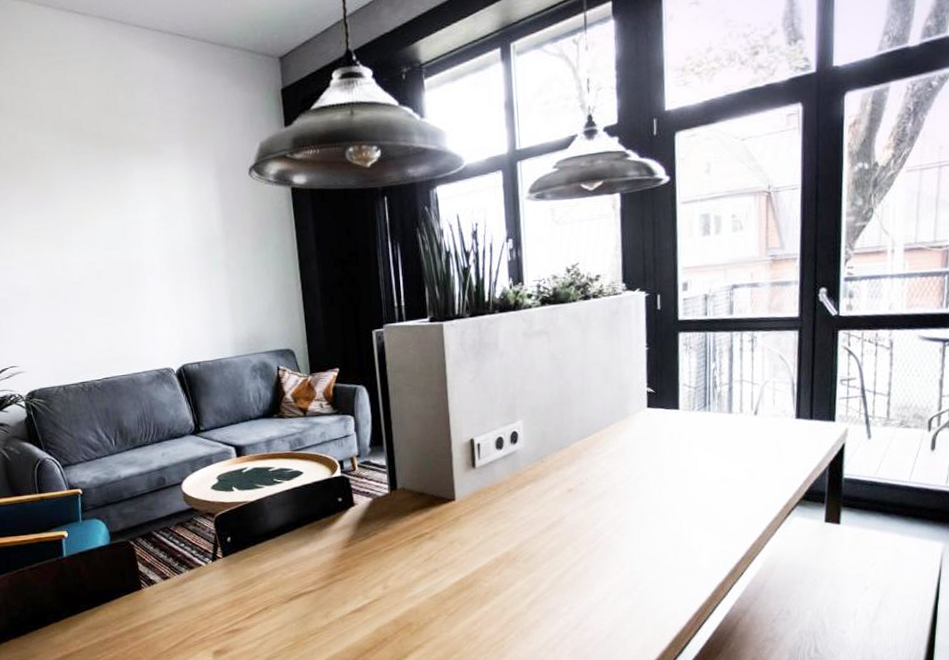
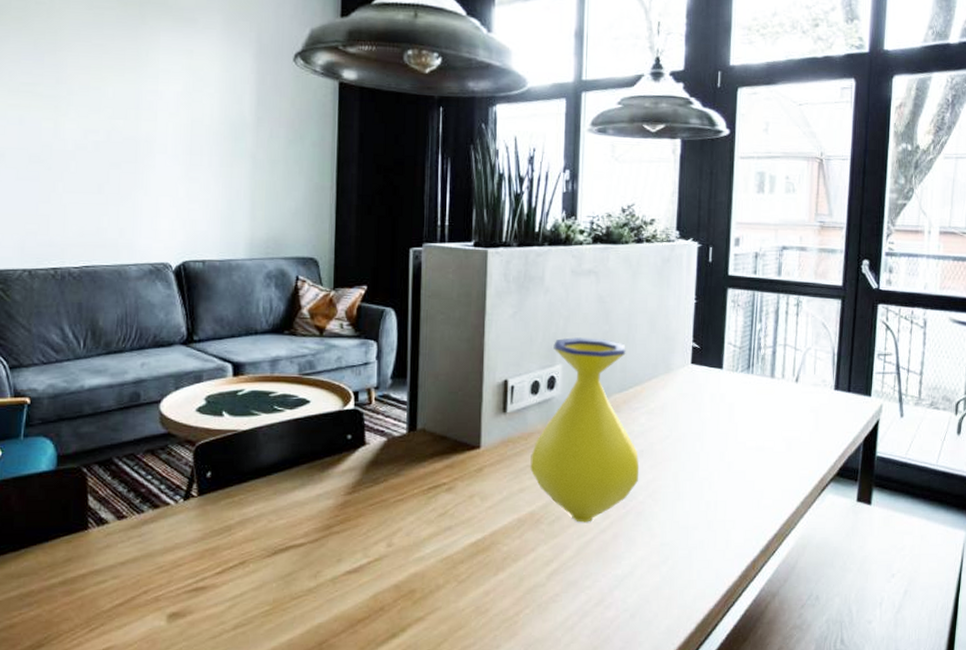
vase: none [501,392,605,558] -> present [530,337,640,523]

